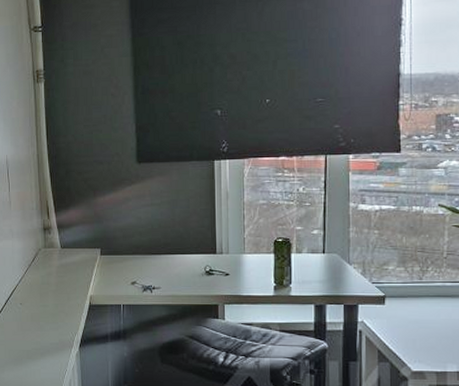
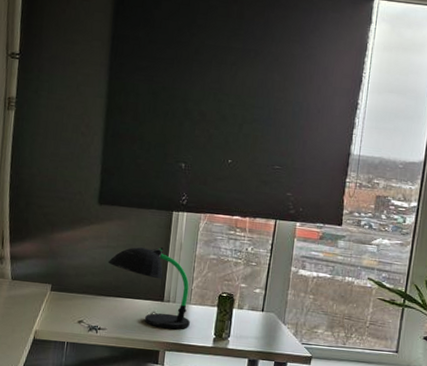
desk lamp: none [154,199,247,281] -> present [107,247,190,330]

